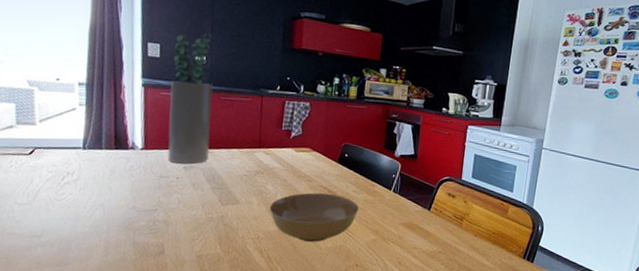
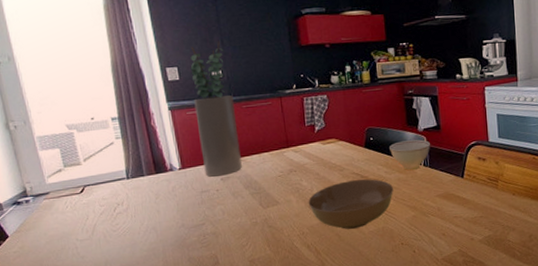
bowl: none [362,163,404,195] -> present [389,139,430,171]

